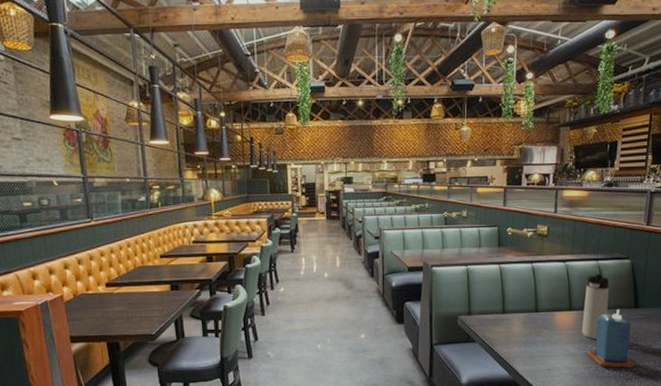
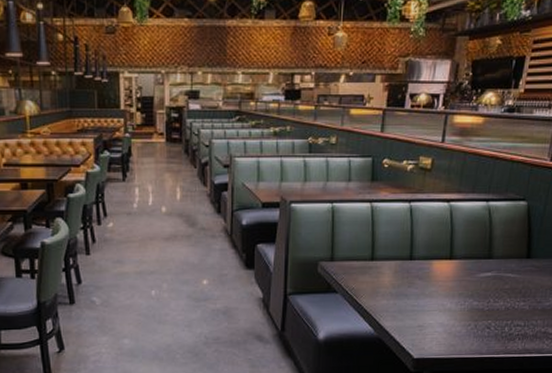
thermos bottle: present [582,273,610,340] -> none [462,216,500,294]
candle: present [585,309,635,368] -> none [464,259,521,327]

